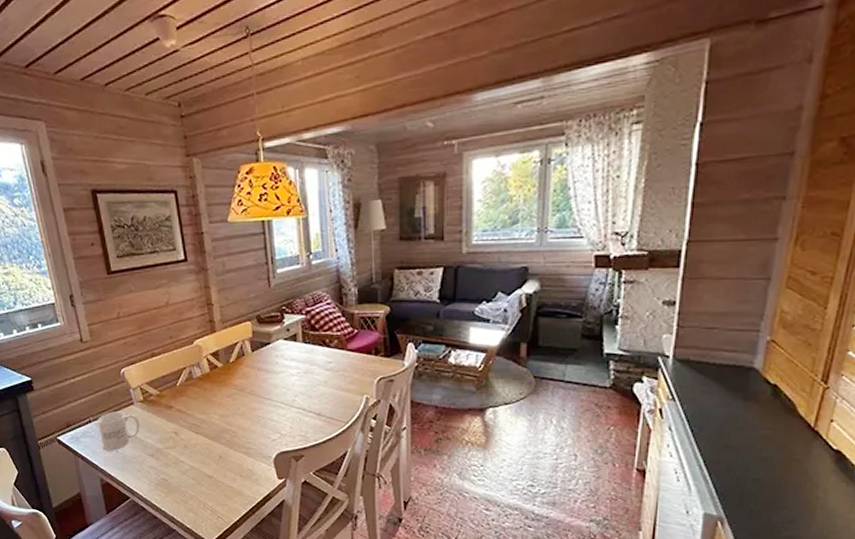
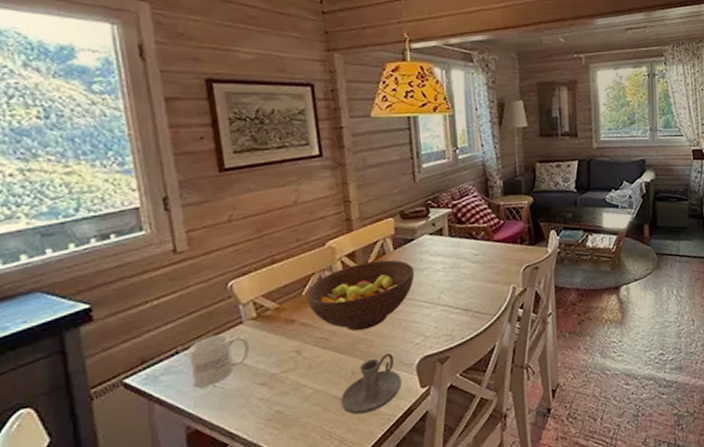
fruit bowl: none [180,361,271,422] -> present [306,260,415,331]
candle holder: none [211,445,261,493] -> present [340,353,402,415]

